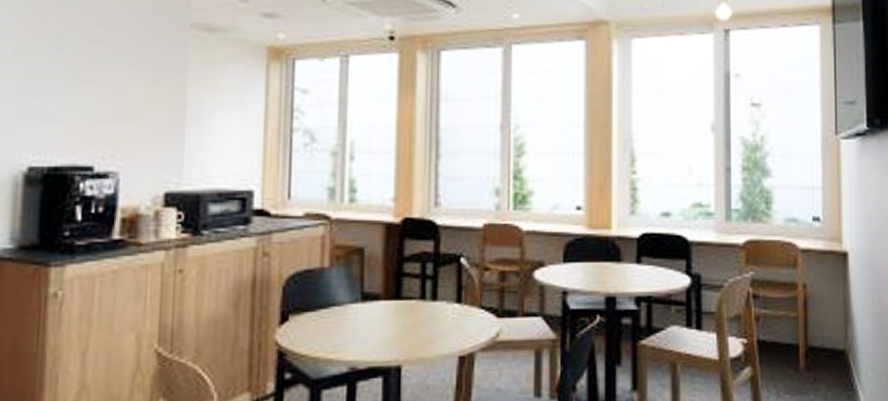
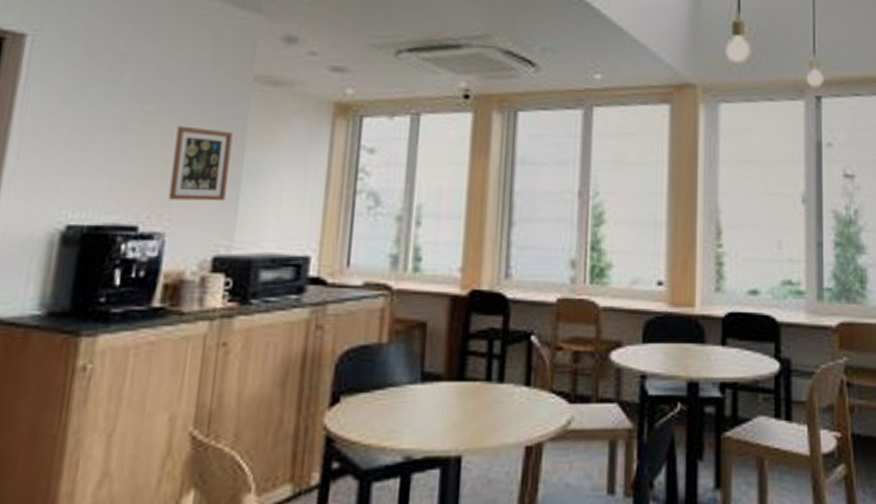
picture frame: none [119,72,175,142] -> present [168,125,233,202]

